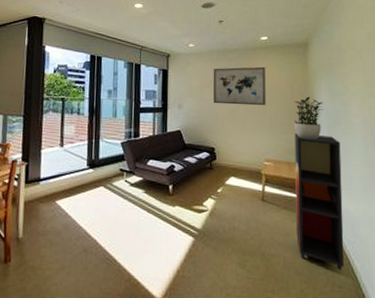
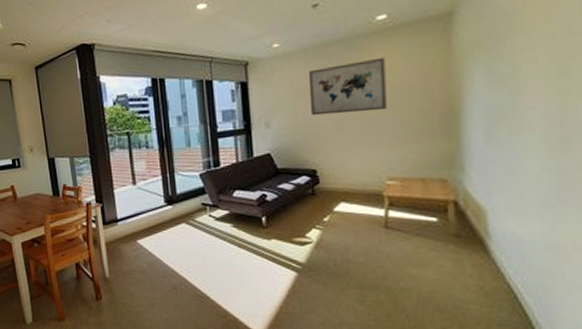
potted plant: present [294,96,323,139] -> none [430,88,478,146]
shelving unit: present [295,133,344,271] -> none [432,138,508,307]

